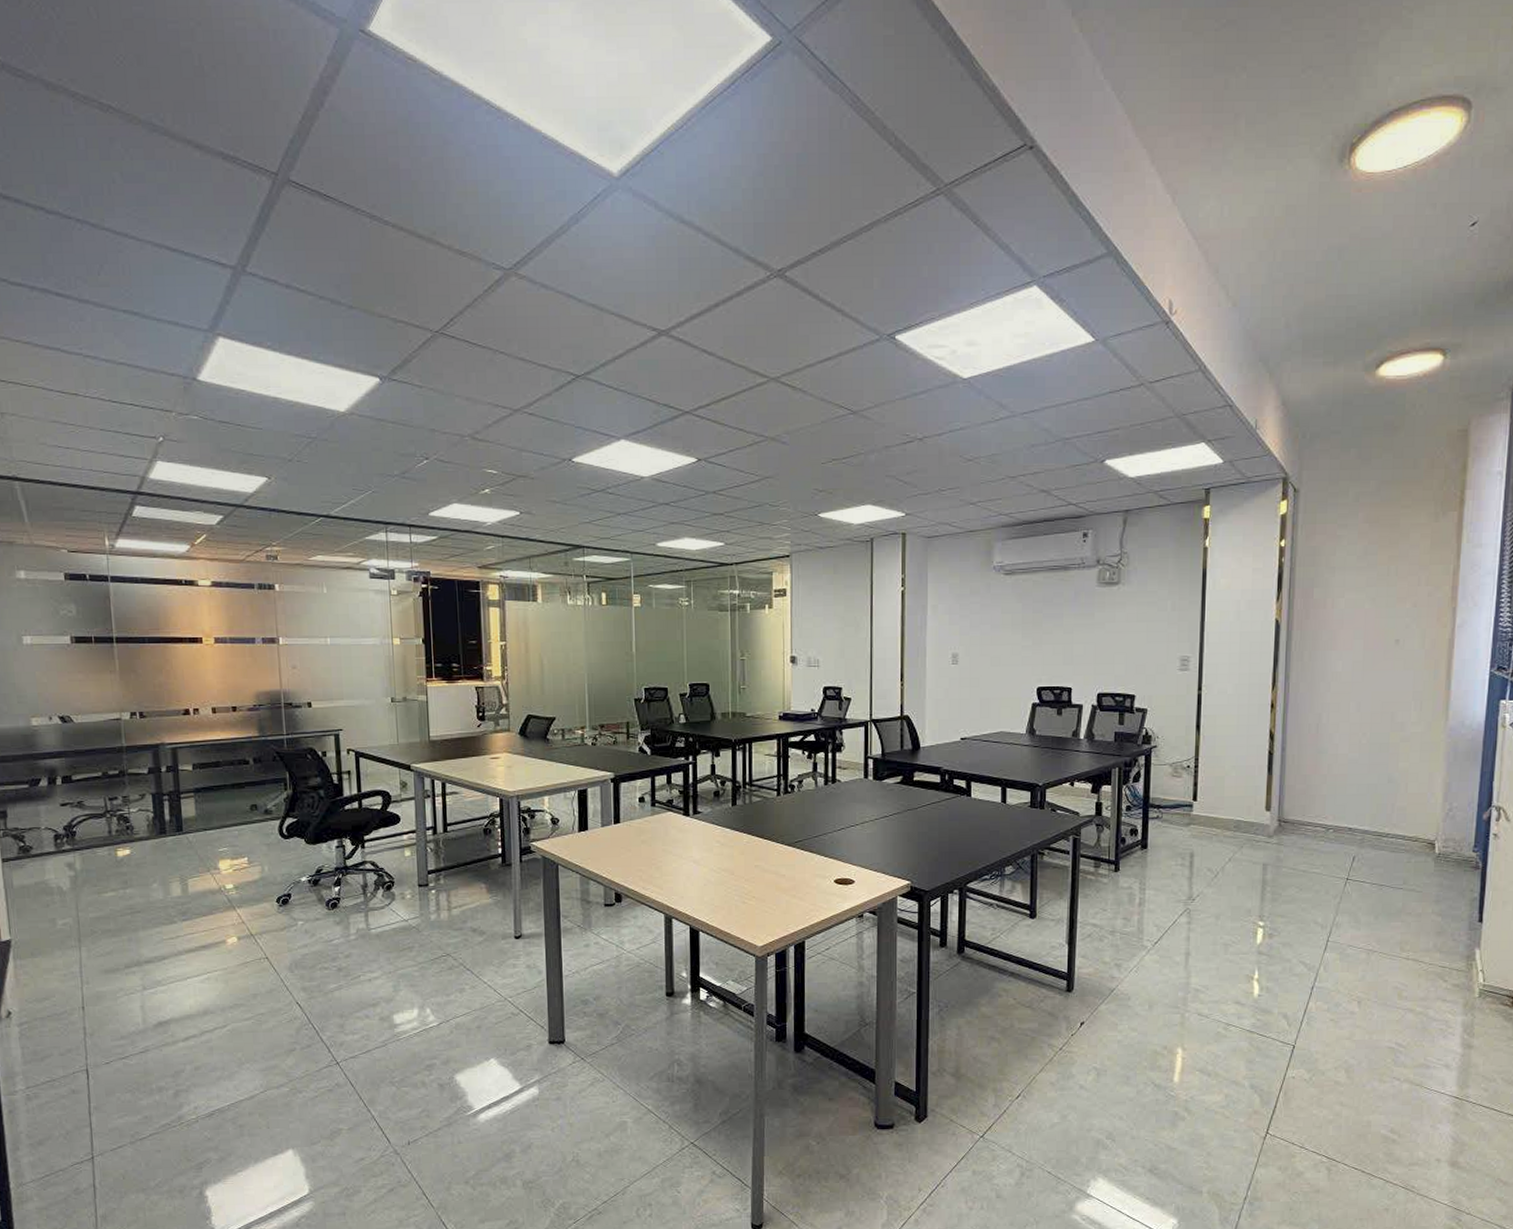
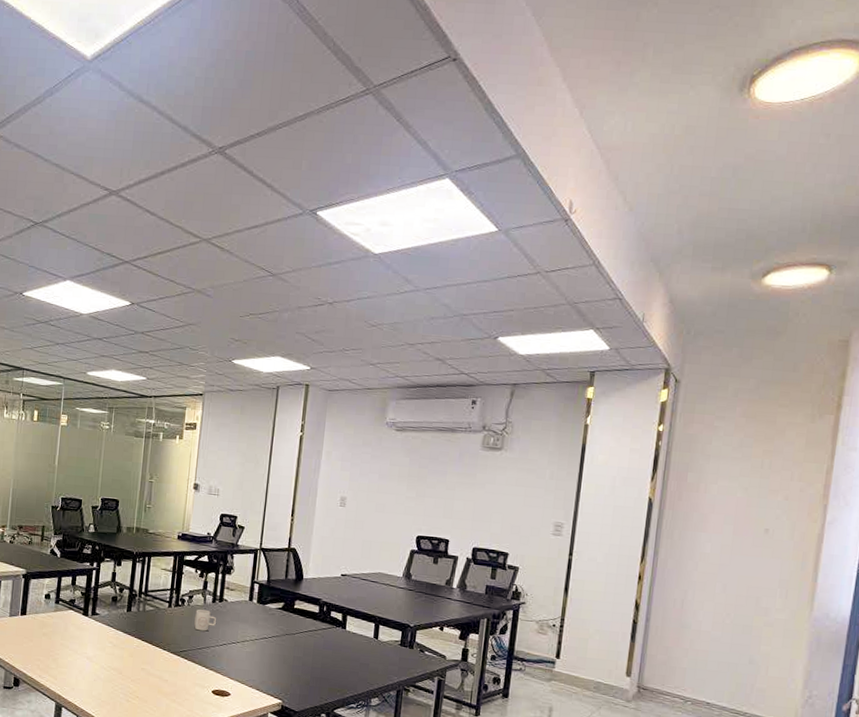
mug: none [807,793,830,817] -> present [194,609,216,632]

